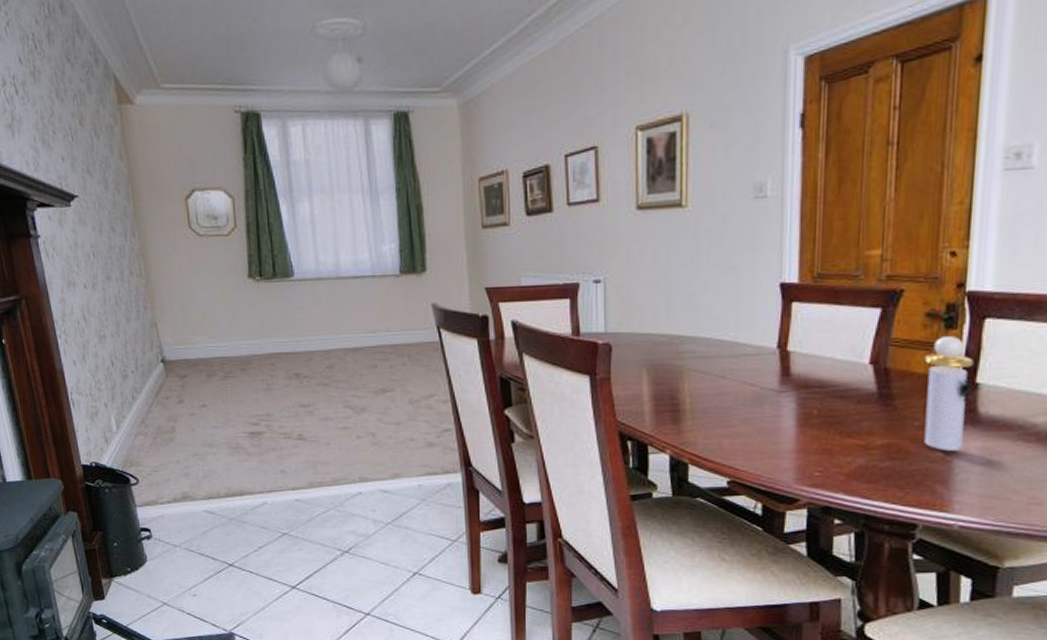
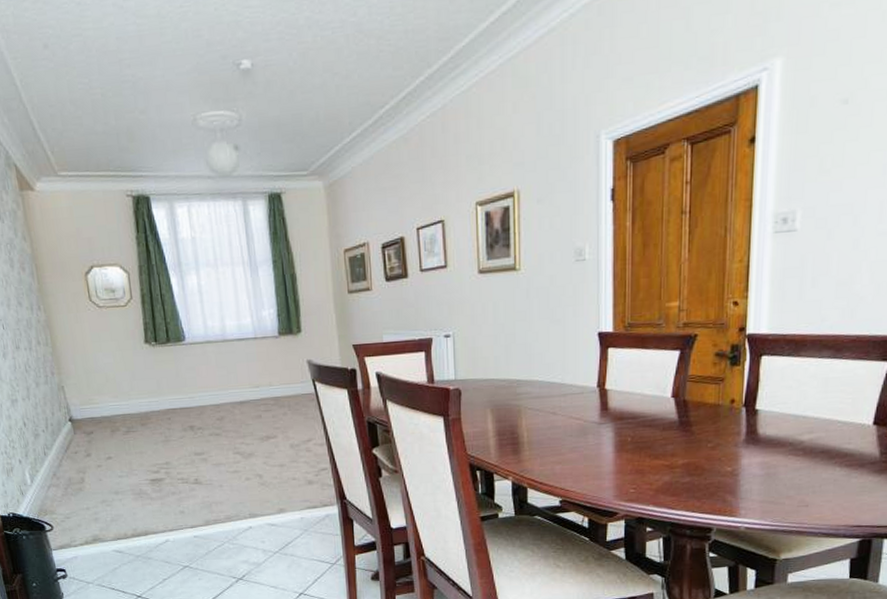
perfume bottle: present [924,335,974,451] -> none [714,371,754,466]

